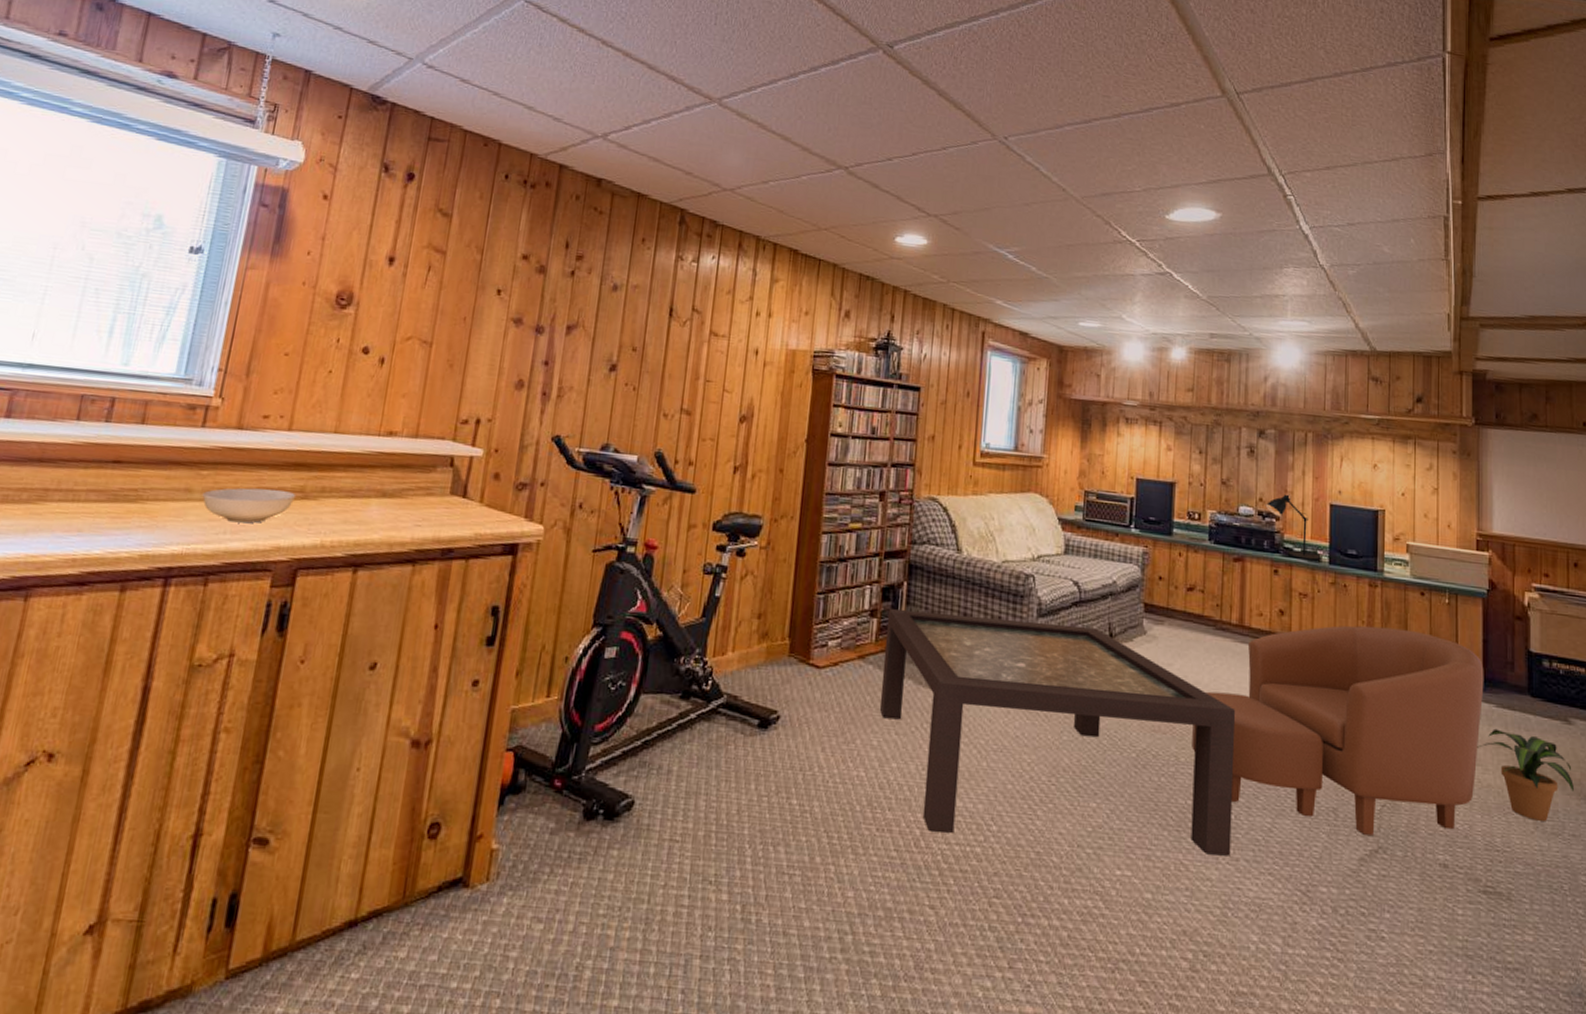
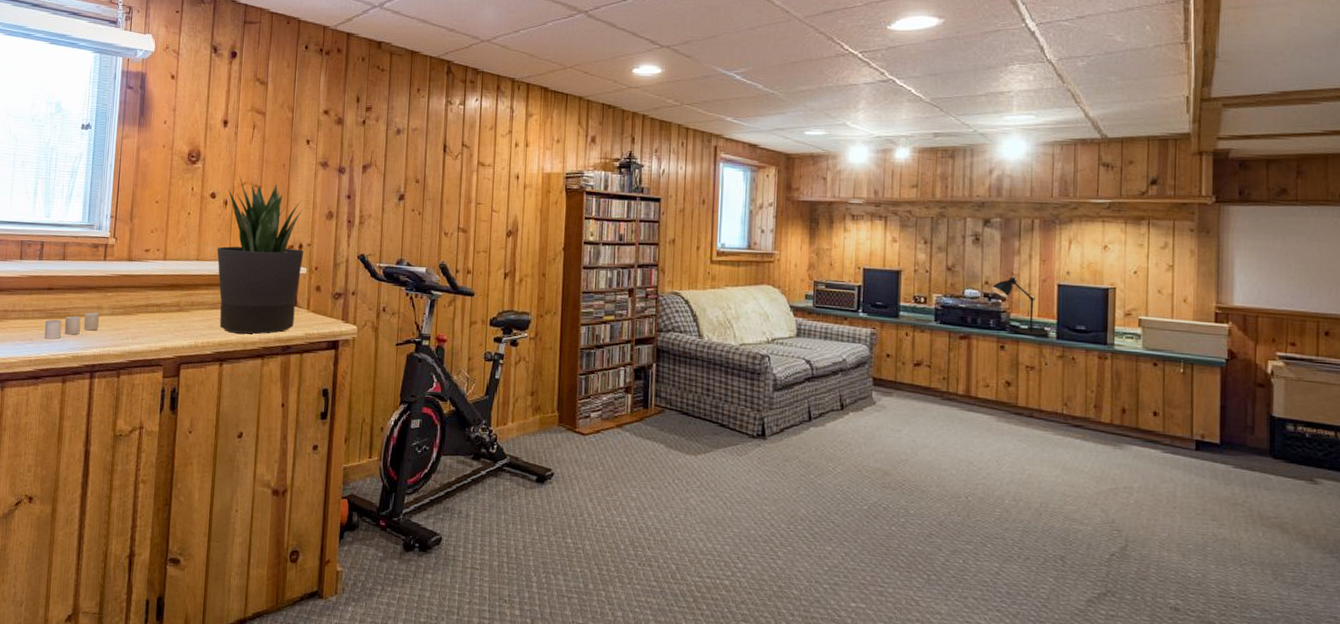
candle: none [100,496,187,531] -> present [44,312,99,340]
bowl: present [202,487,297,524] -> none [109,304,174,331]
planter: none [358,326,486,533] -> present [217,174,304,335]
coffee table: present [879,609,1236,856] -> none [636,386,963,595]
ottoman: present [1192,625,1484,836] -> none [921,394,1221,581]
potted plant: present [1477,728,1574,821] -> none [1212,487,1318,572]

